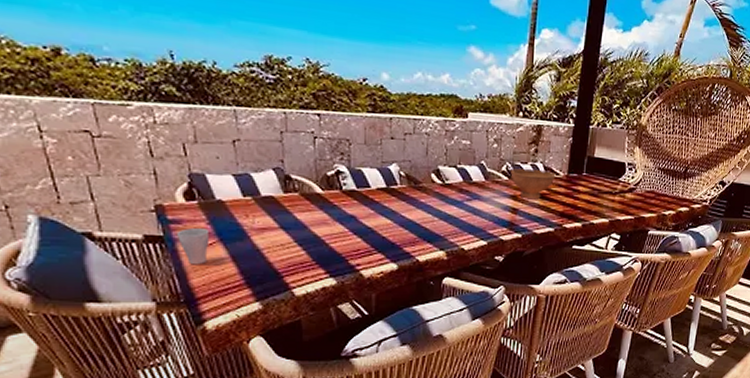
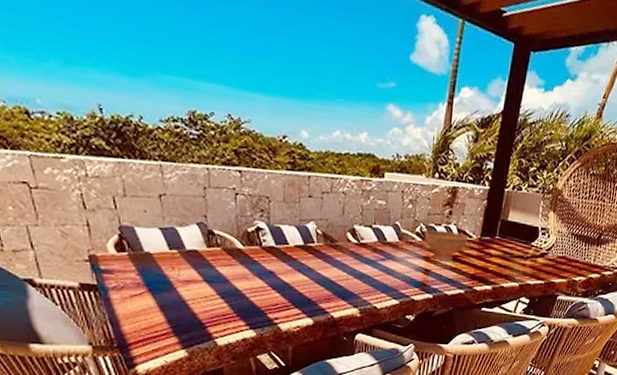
cup: present [176,228,210,265] -> none [108,278,139,313]

